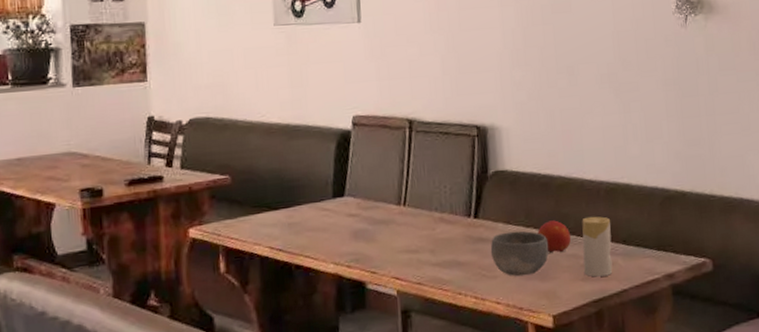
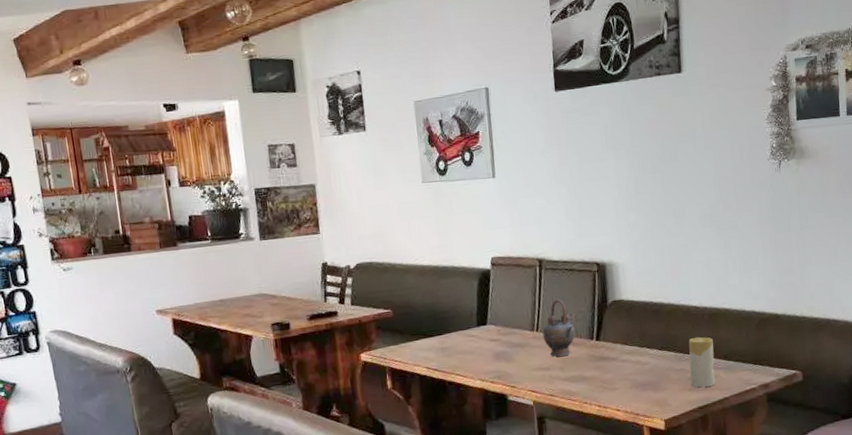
teapot: none [410,168,450,237] -> present [542,299,576,357]
bowl: present [490,230,549,276] -> none [610,350,661,388]
fruit: present [537,220,571,253] -> none [650,341,679,368]

